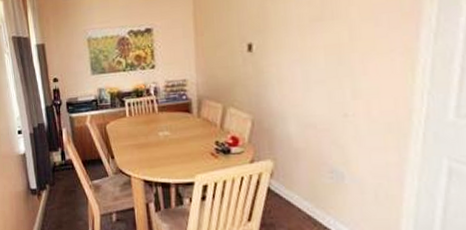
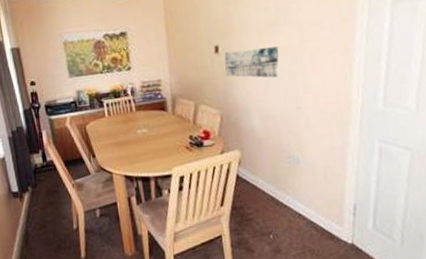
wall art: none [258,45,324,80] -> present [224,46,279,78]

